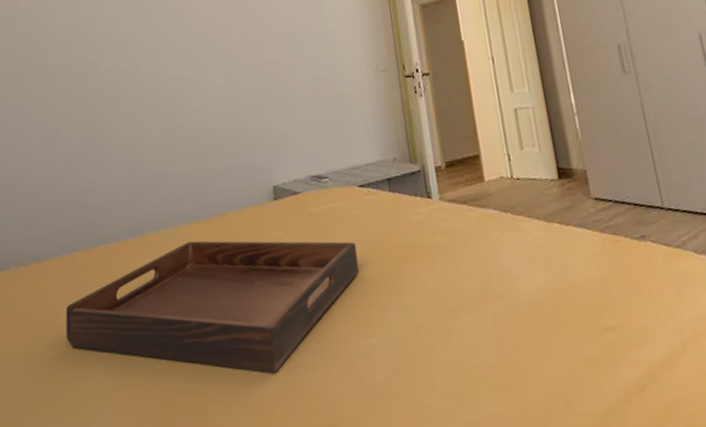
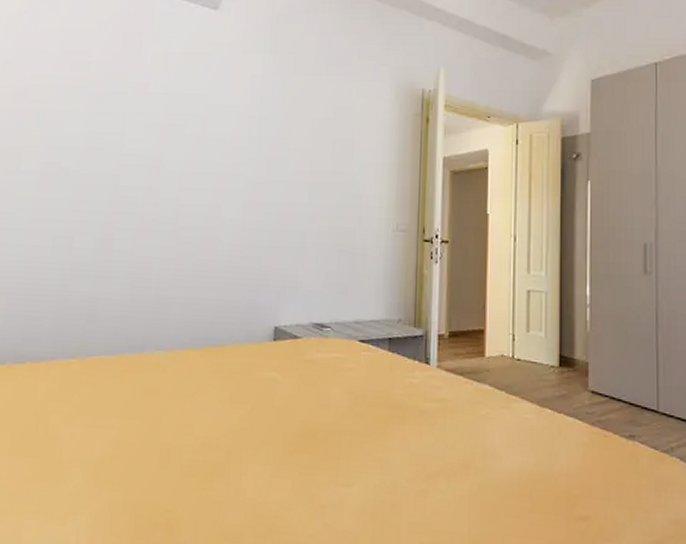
serving tray: present [66,240,359,373] -> none [52,366,347,505]

